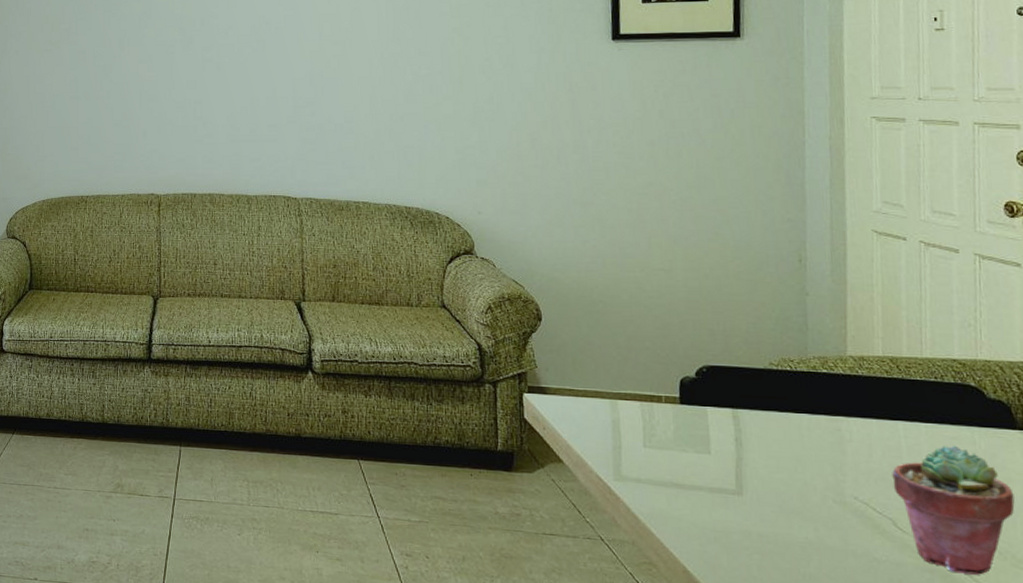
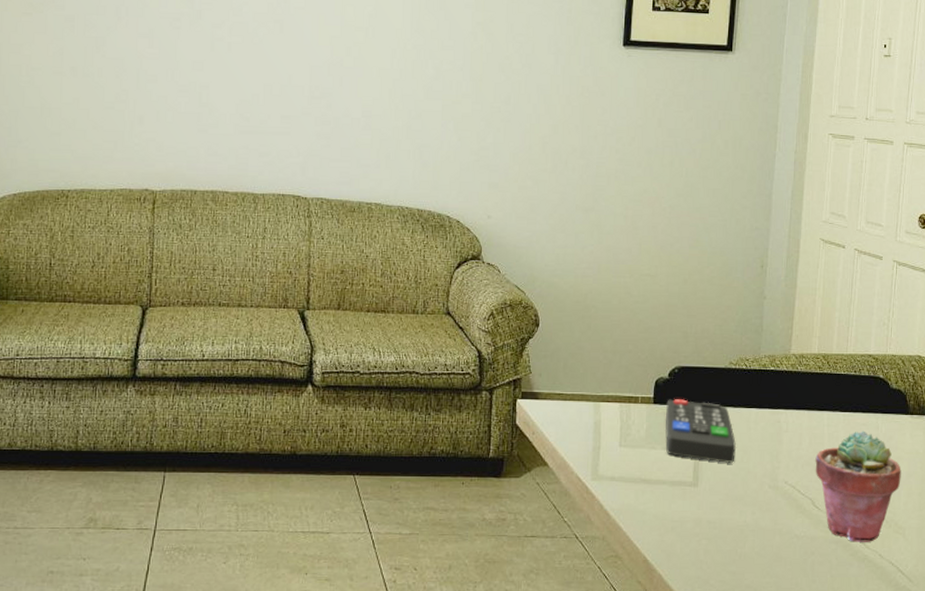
remote control: none [696,400,787,472] -> present [665,399,736,463]

